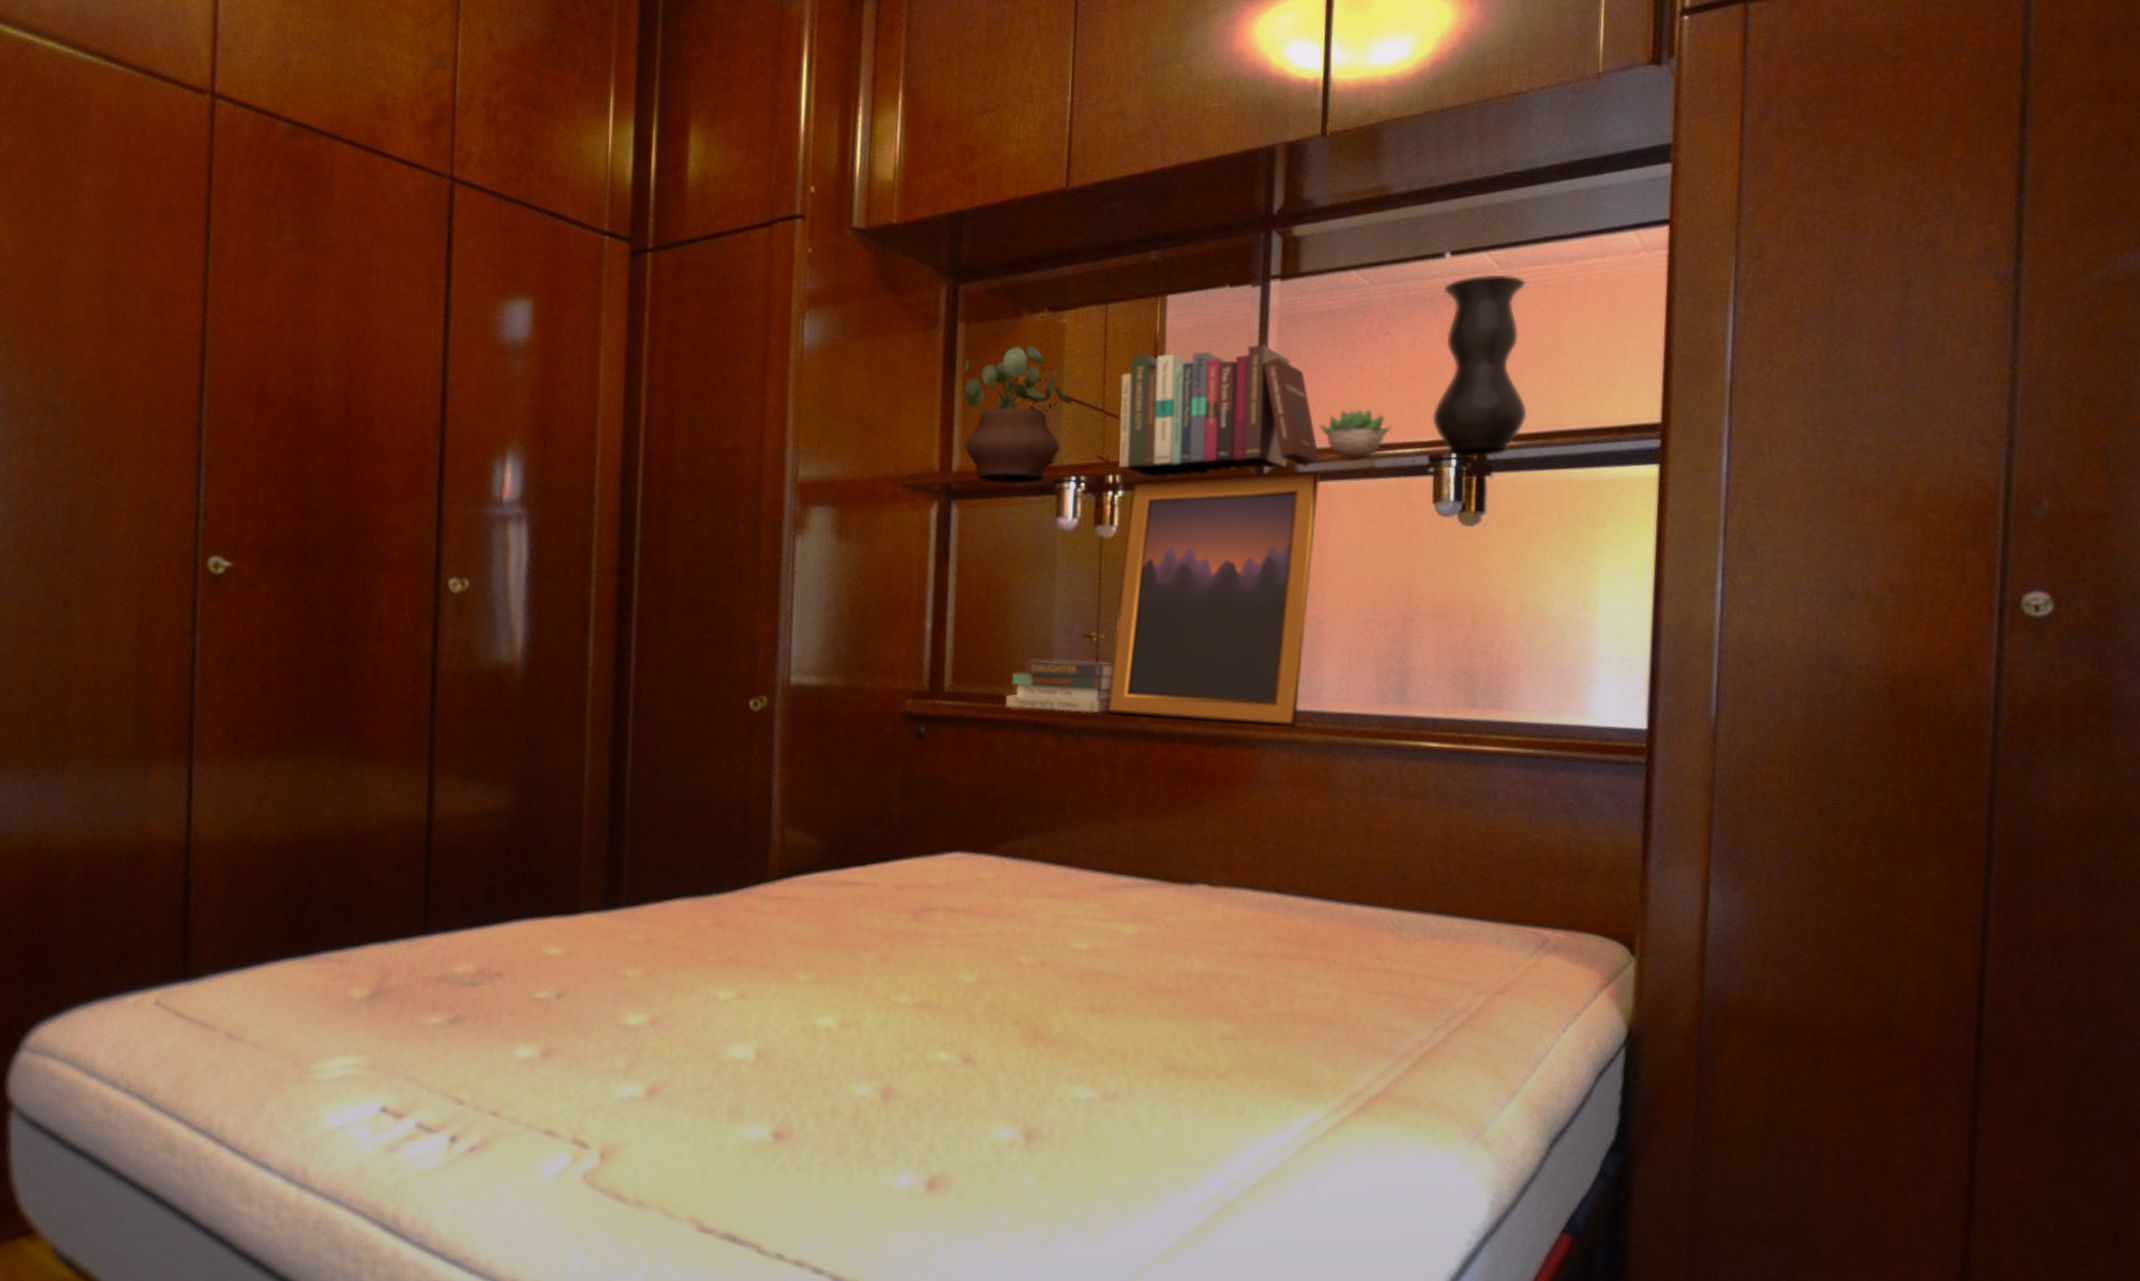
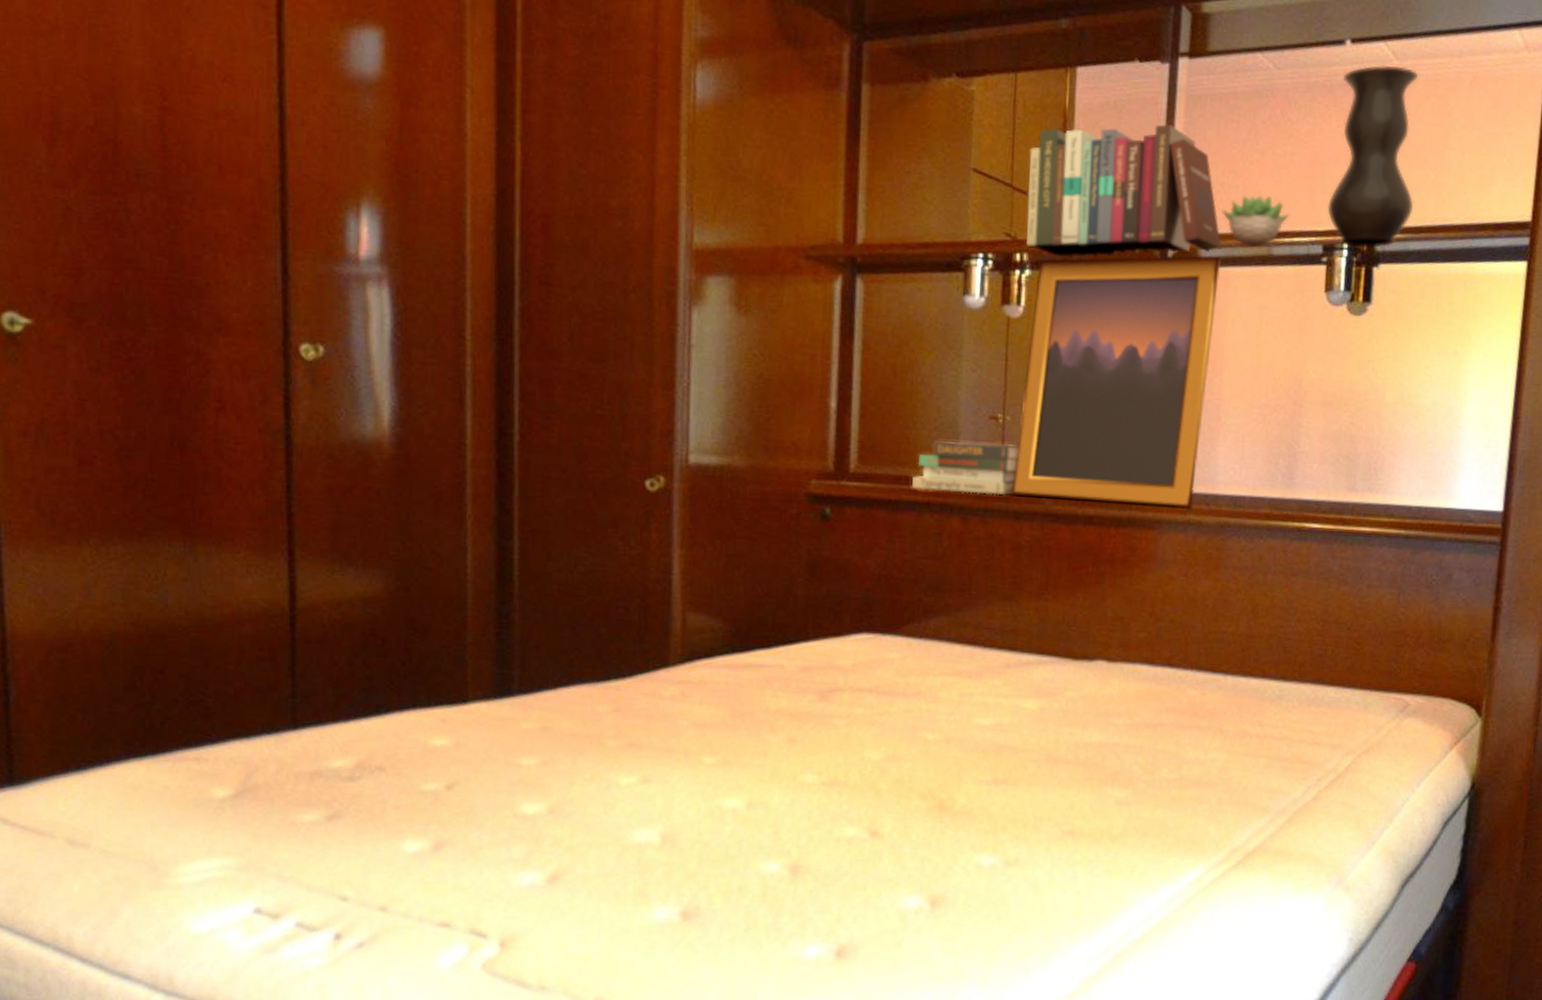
potted plant: present [963,346,1072,485] -> none [868,112,980,260]

